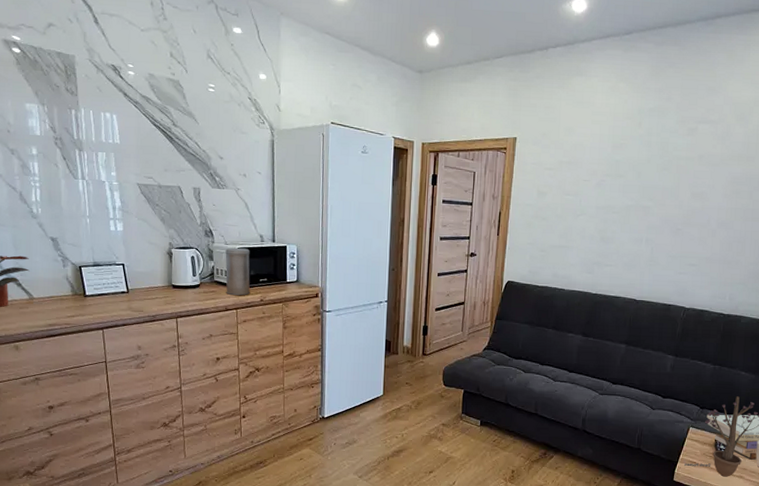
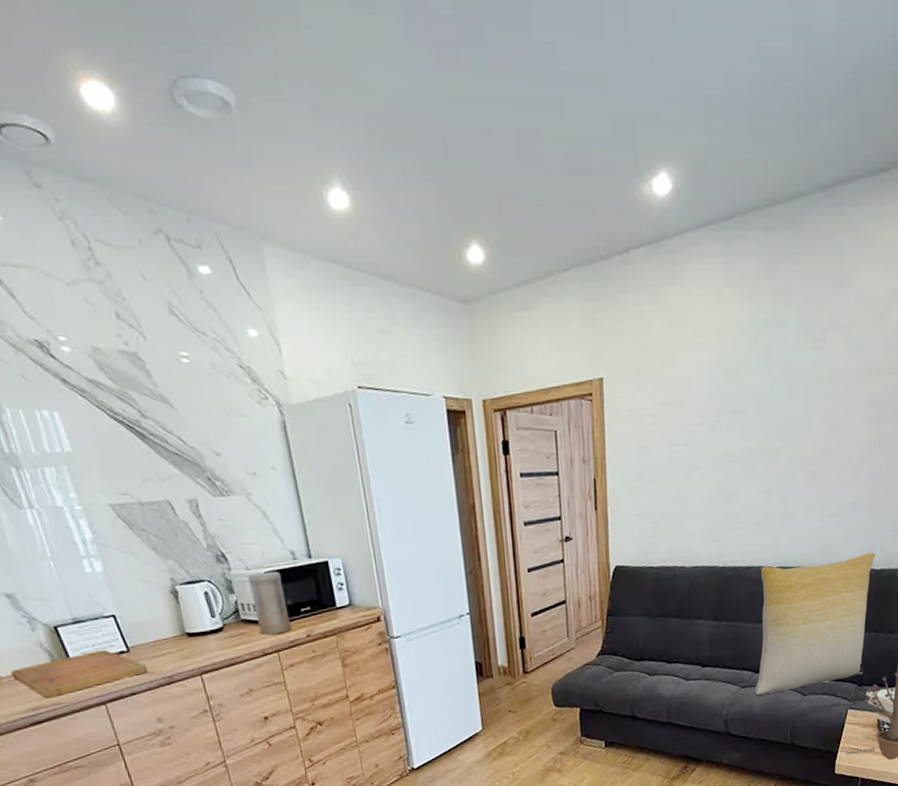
cutting board: none [42,288,139,319] -> present [11,649,148,699]
pillow: none [611,298,724,403] -> present [755,552,875,696]

